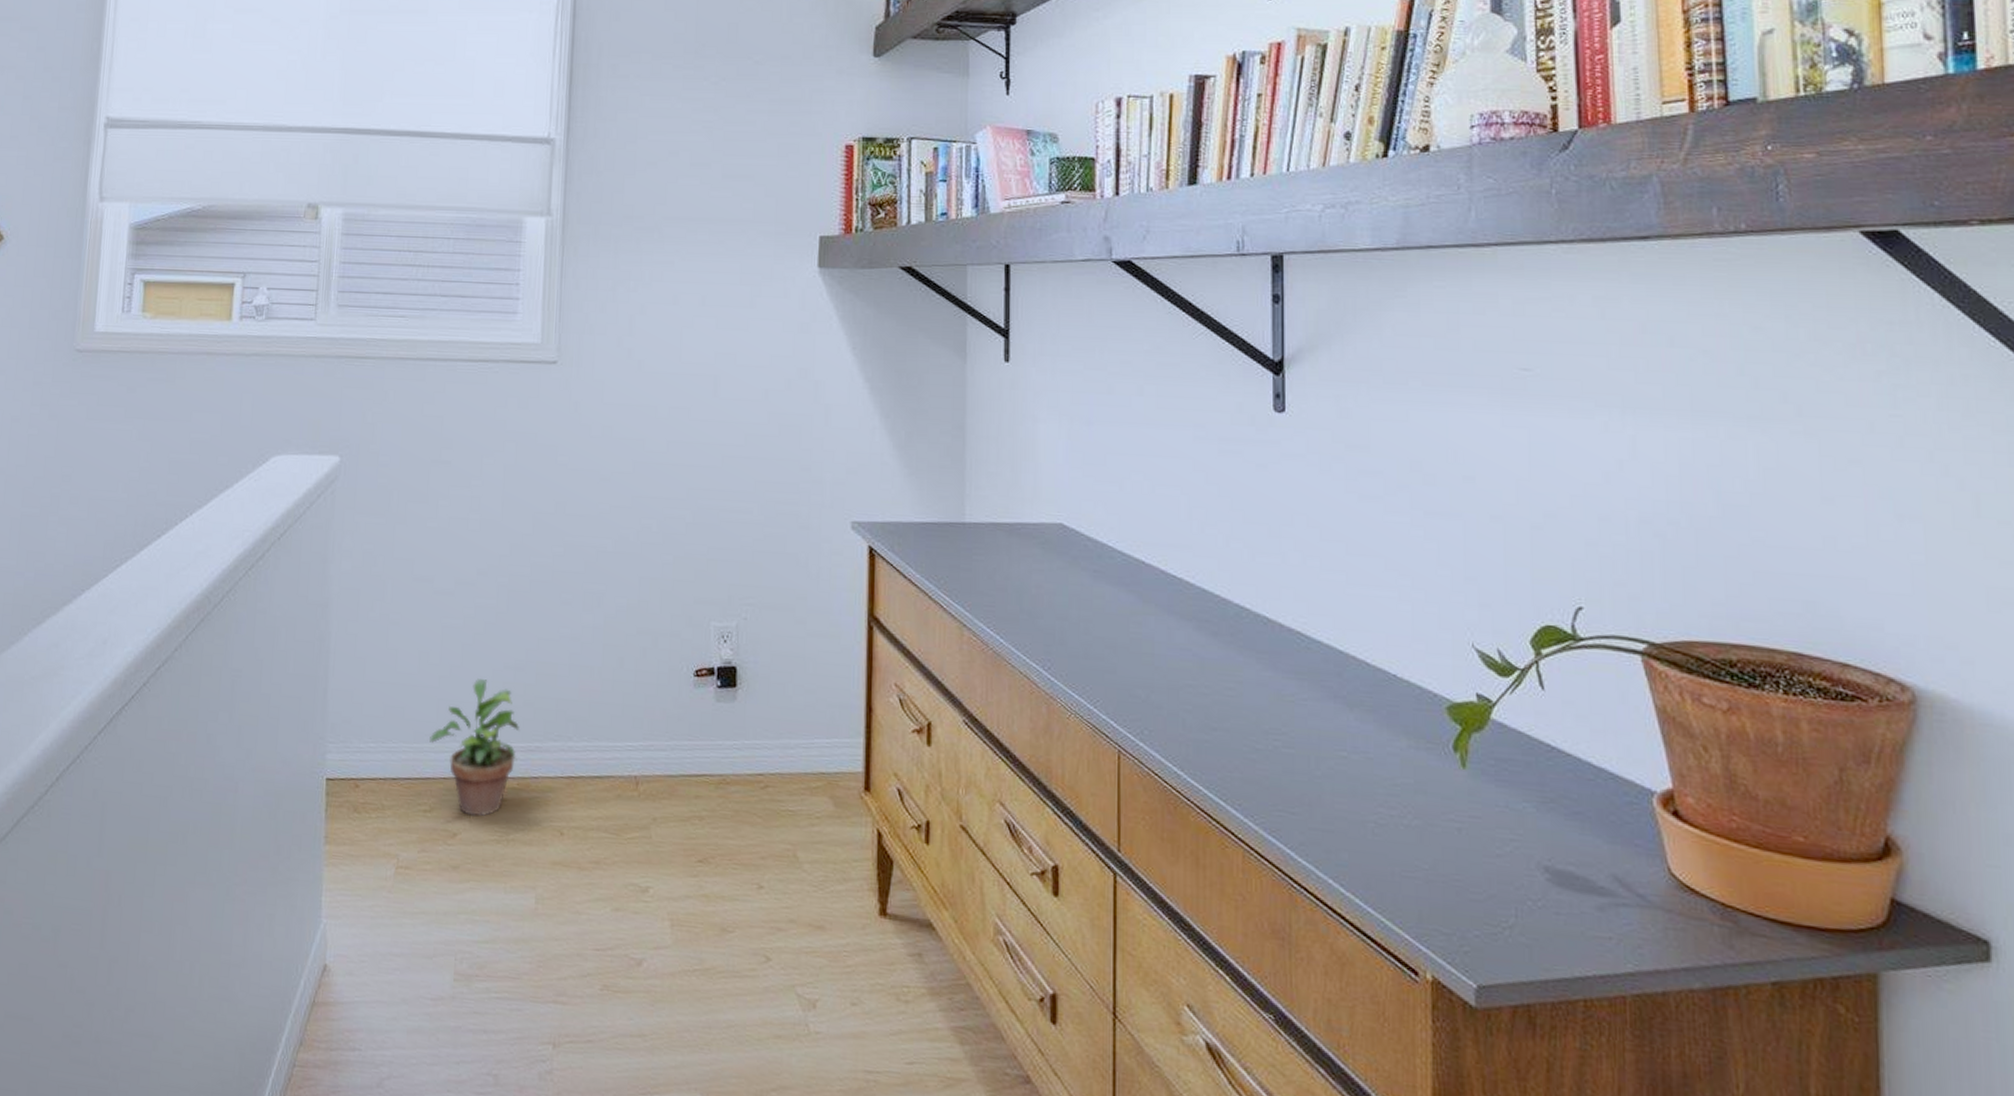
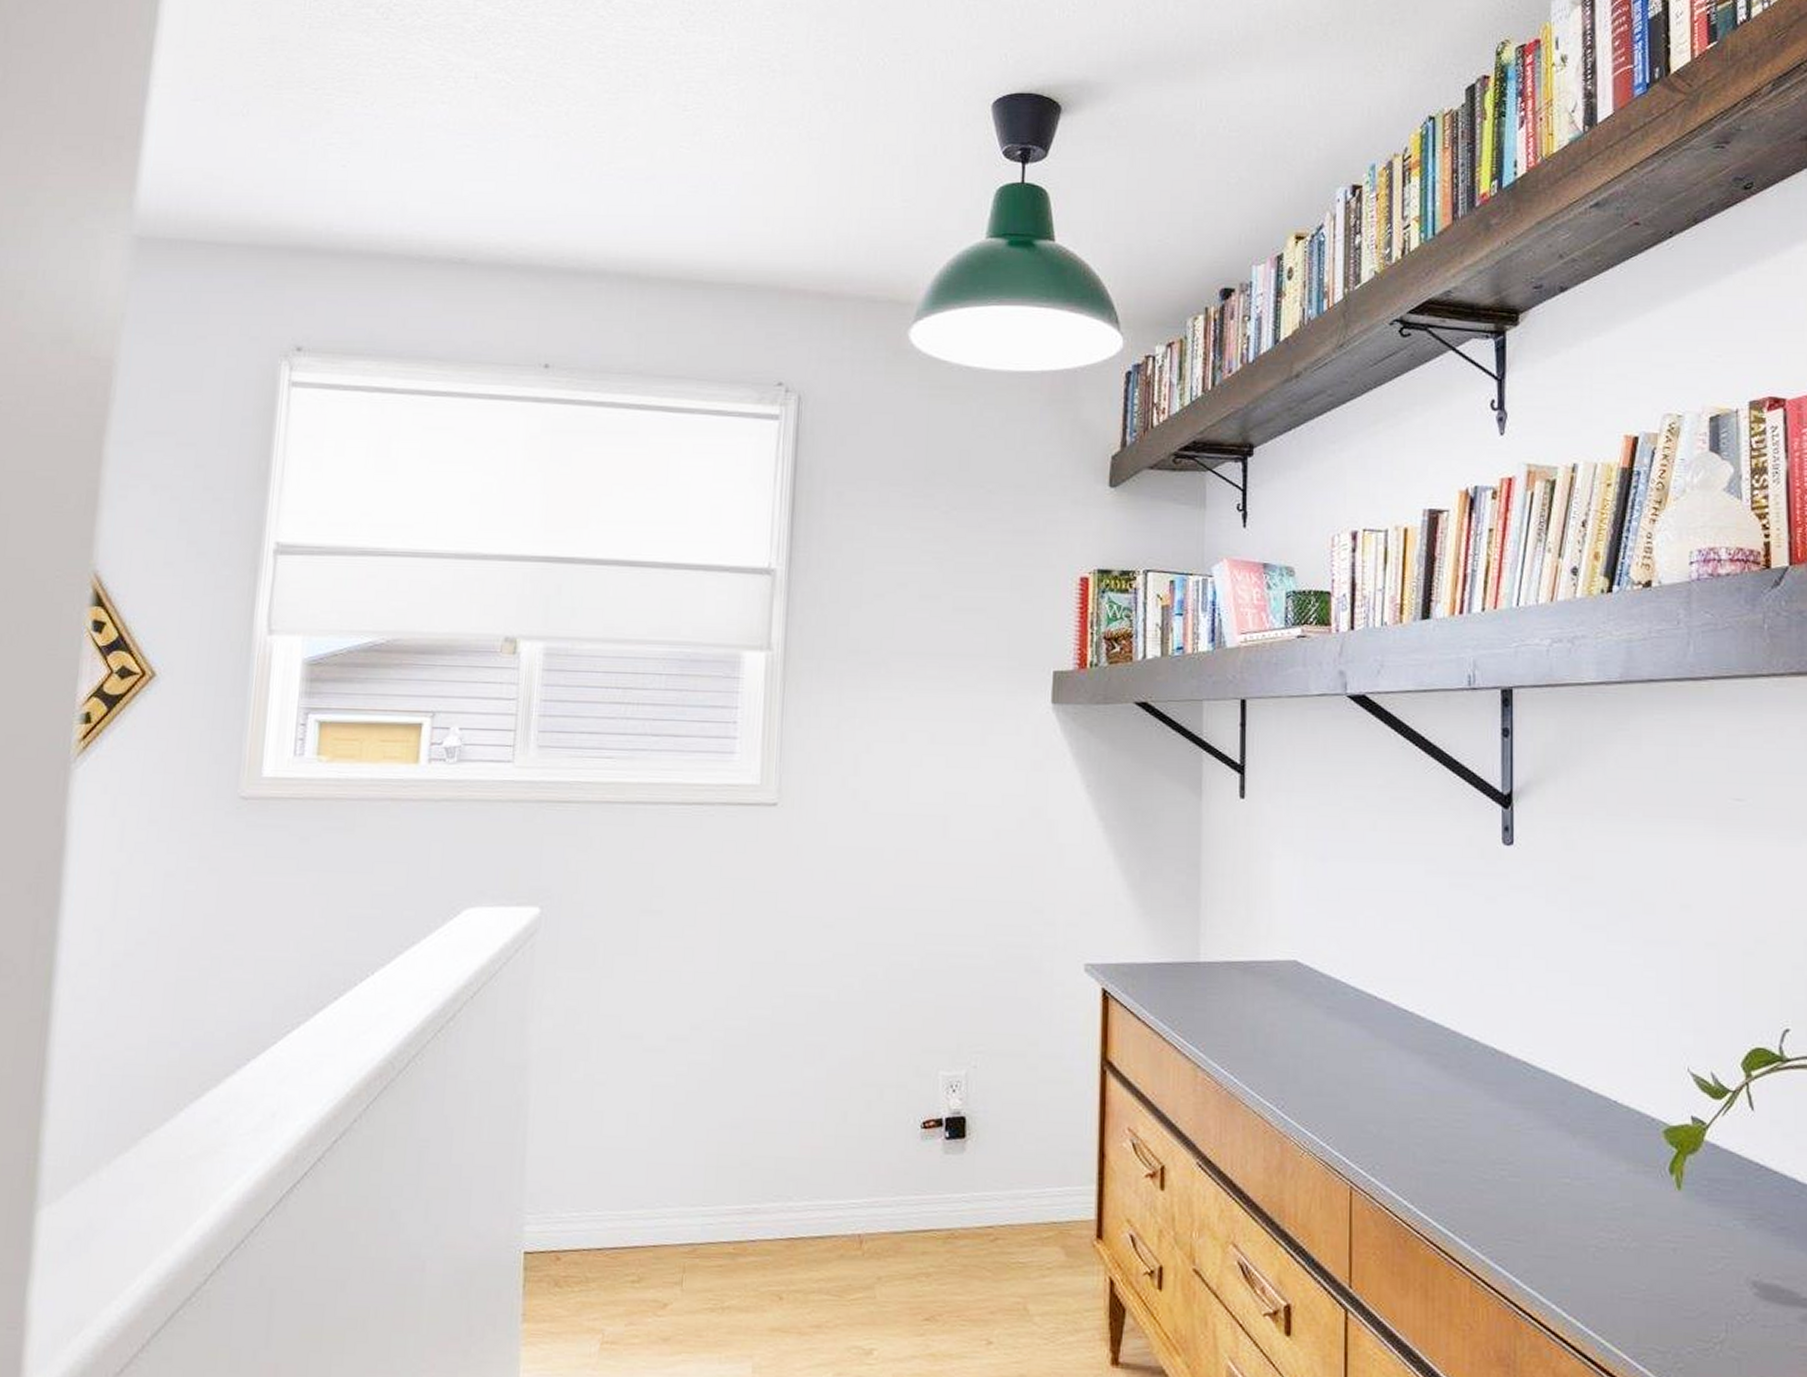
potted plant: present [429,679,520,817] -> none [638,1140,737,1285]

